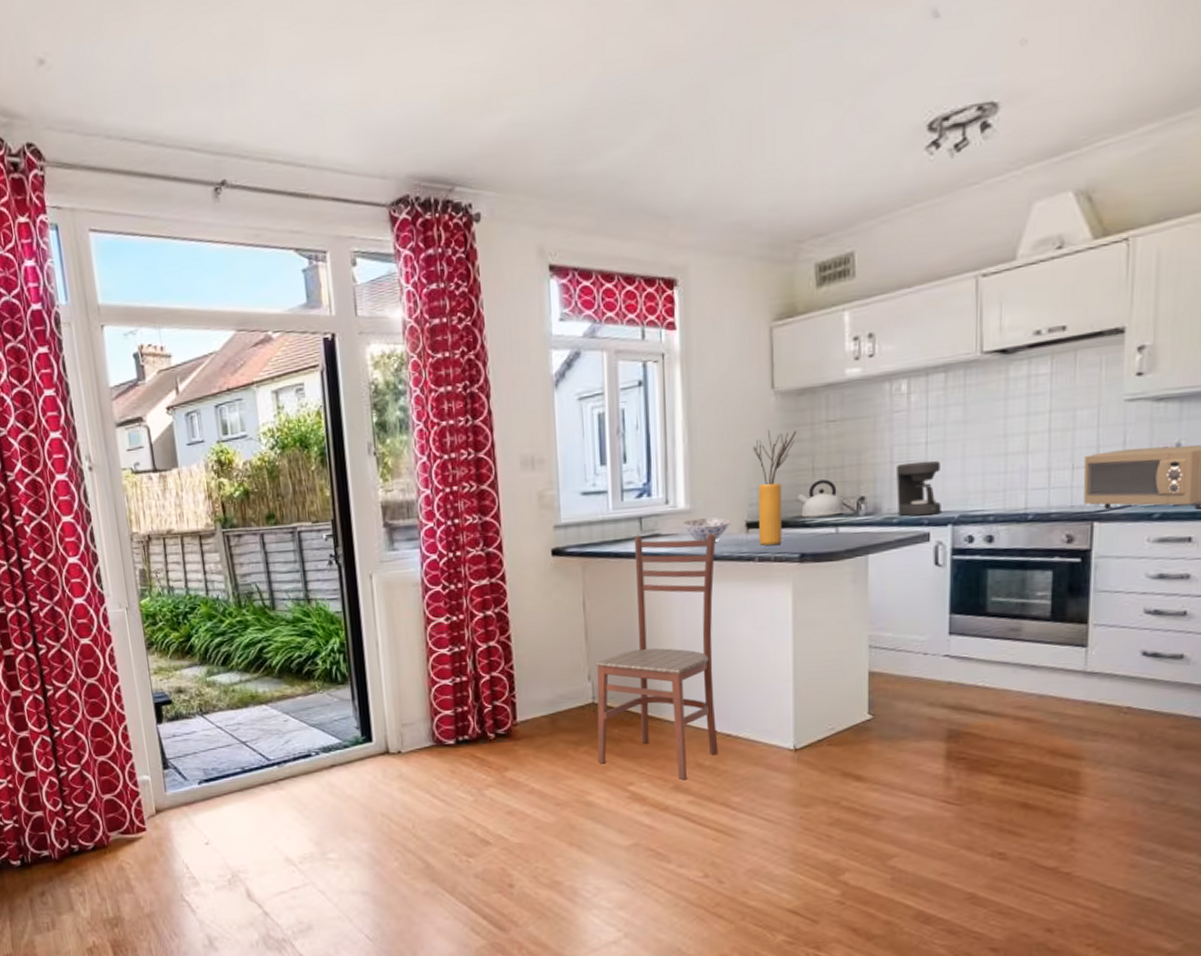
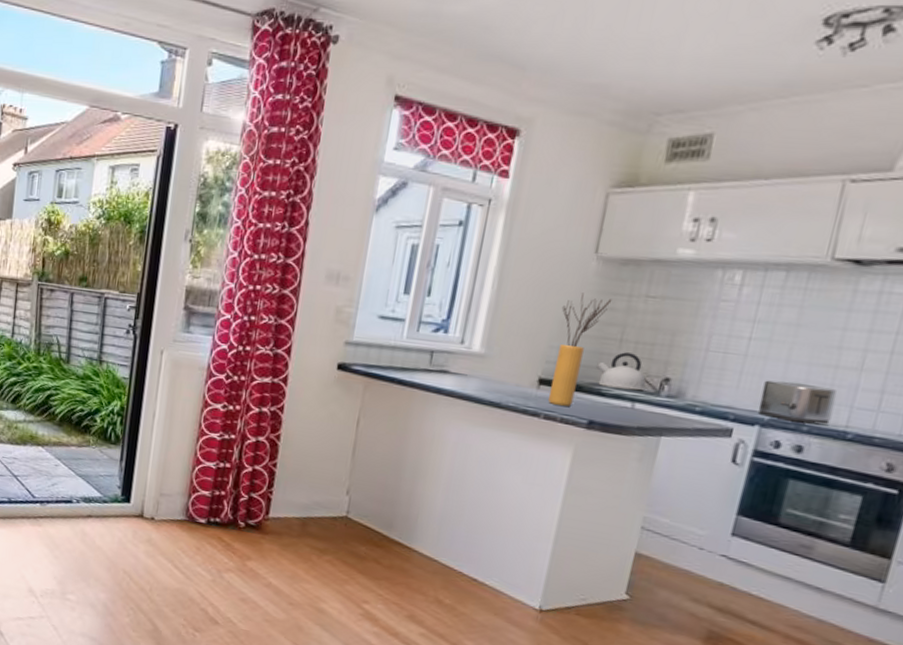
dining chair: present [596,533,718,780] -> none [338,367,505,612]
bowl: present [681,517,731,542] -> none [472,363,524,389]
coffee maker: present [897,460,941,517] -> none [702,354,761,413]
toaster: none [947,475,1012,515] -> present [758,380,838,425]

